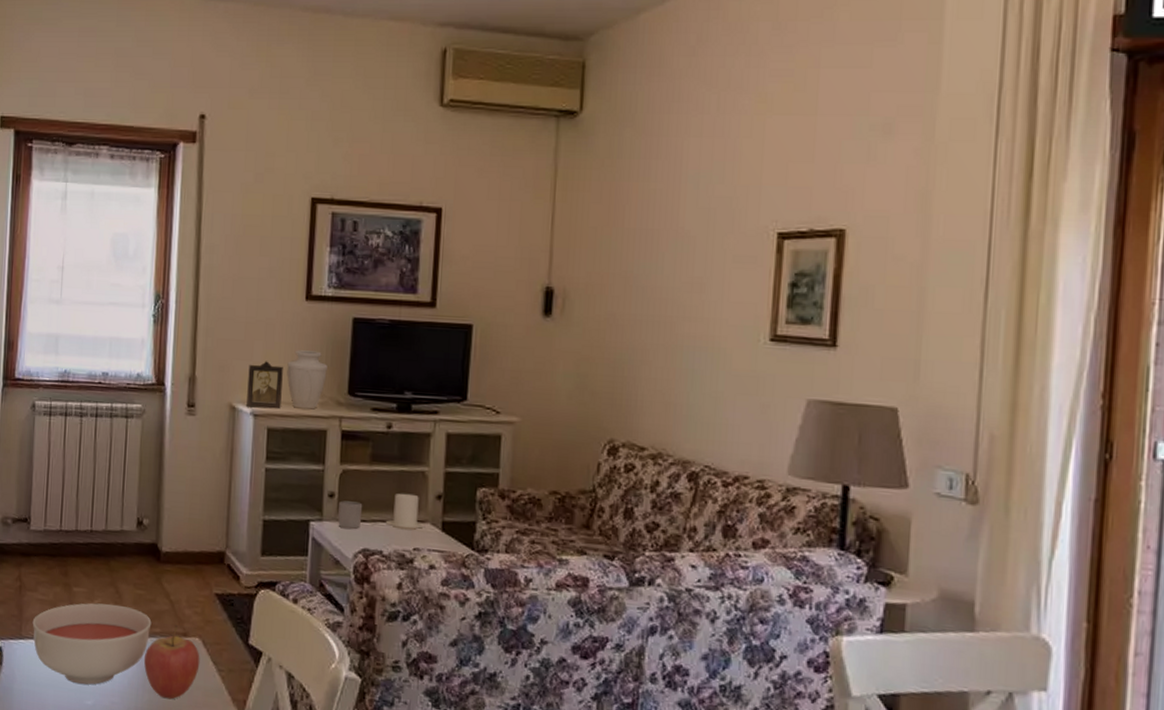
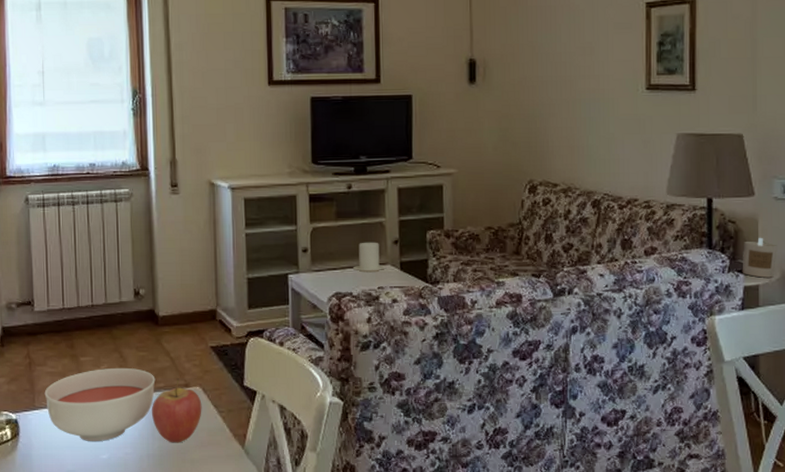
photo frame: present [246,361,283,409] -> none [223,141,255,182]
vase: present [287,350,328,411] -> none [257,128,292,180]
mug: present [338,500,363,530] -> none [312,254,333,278]
candle: none [883,543,936,597] -> present [742,238,777,278]

